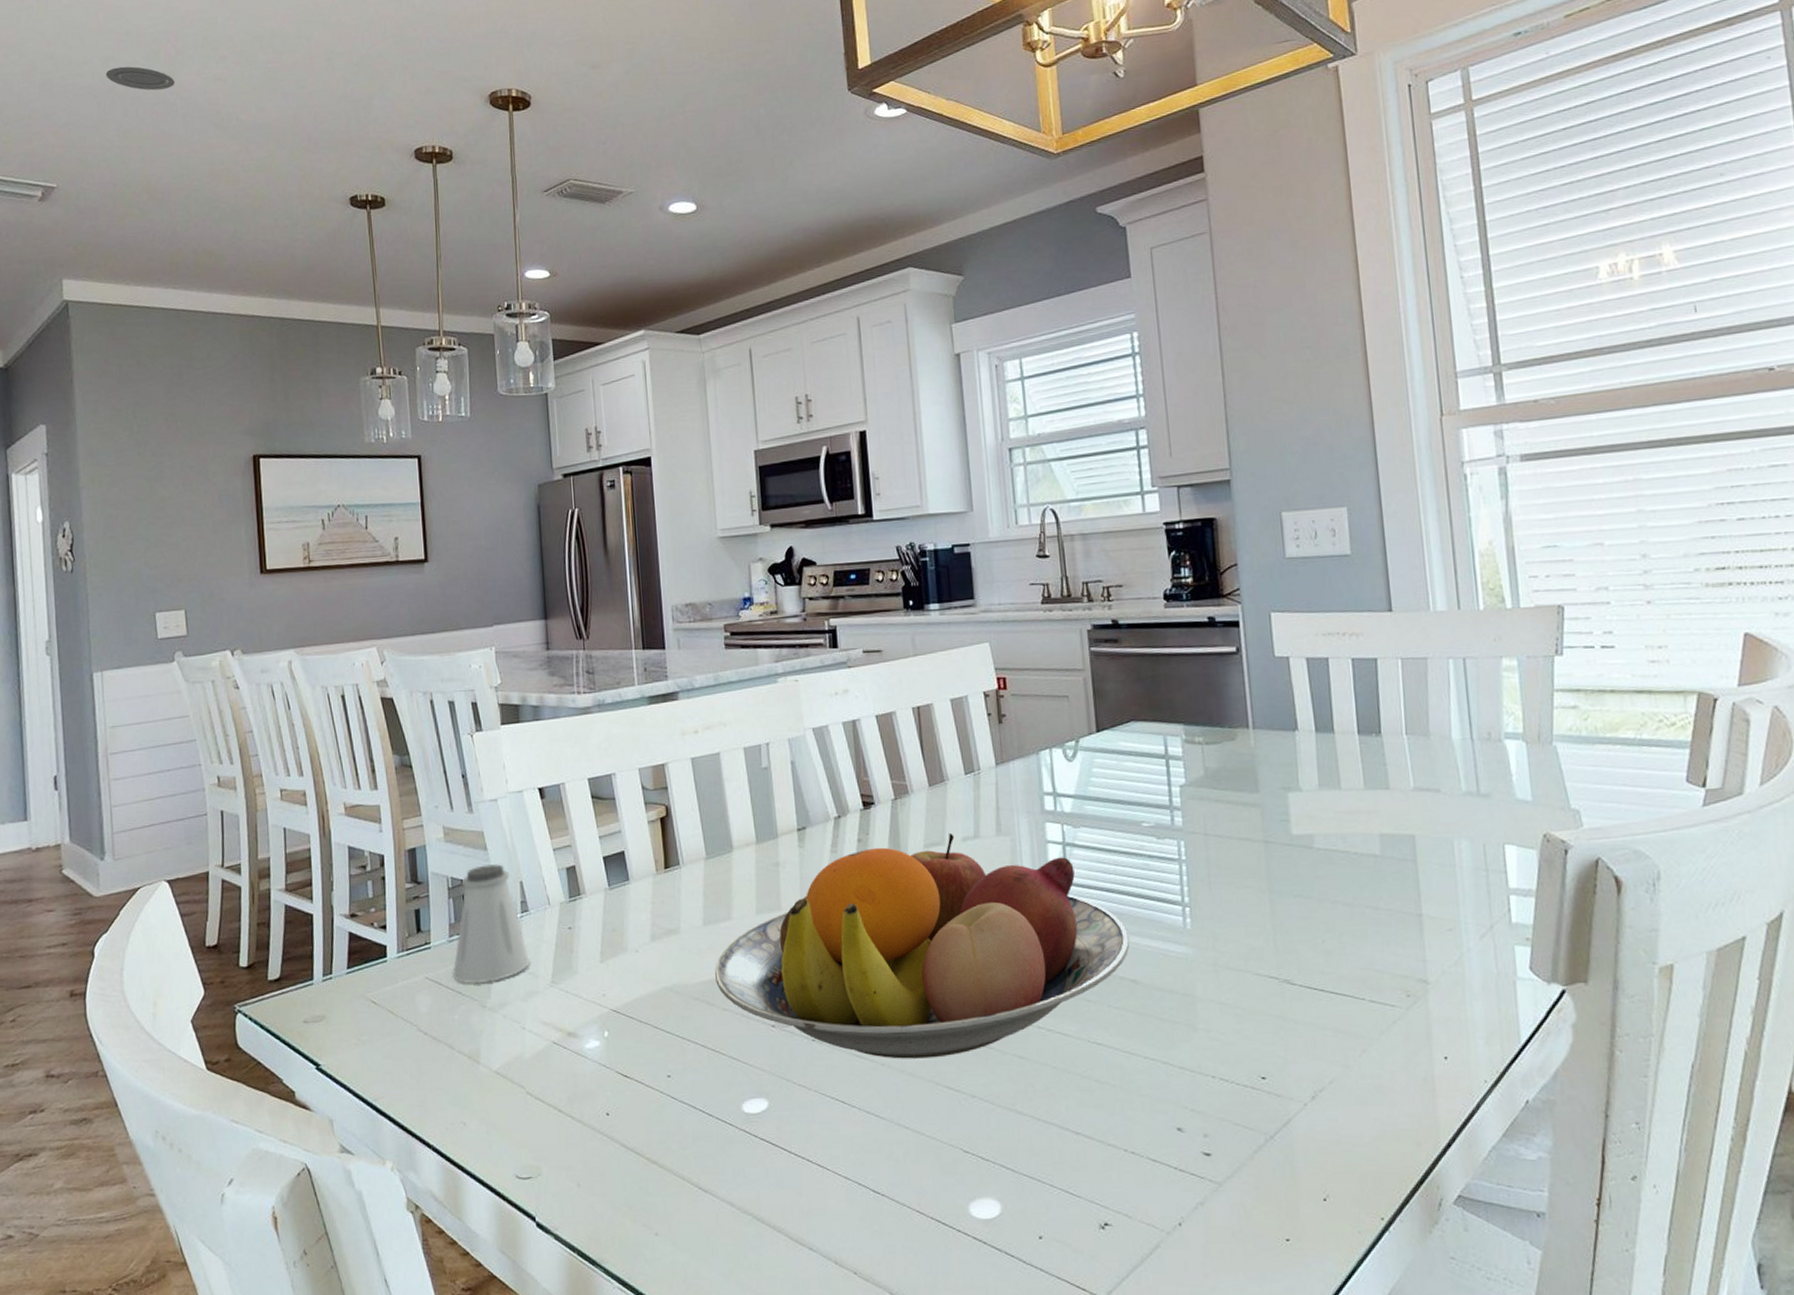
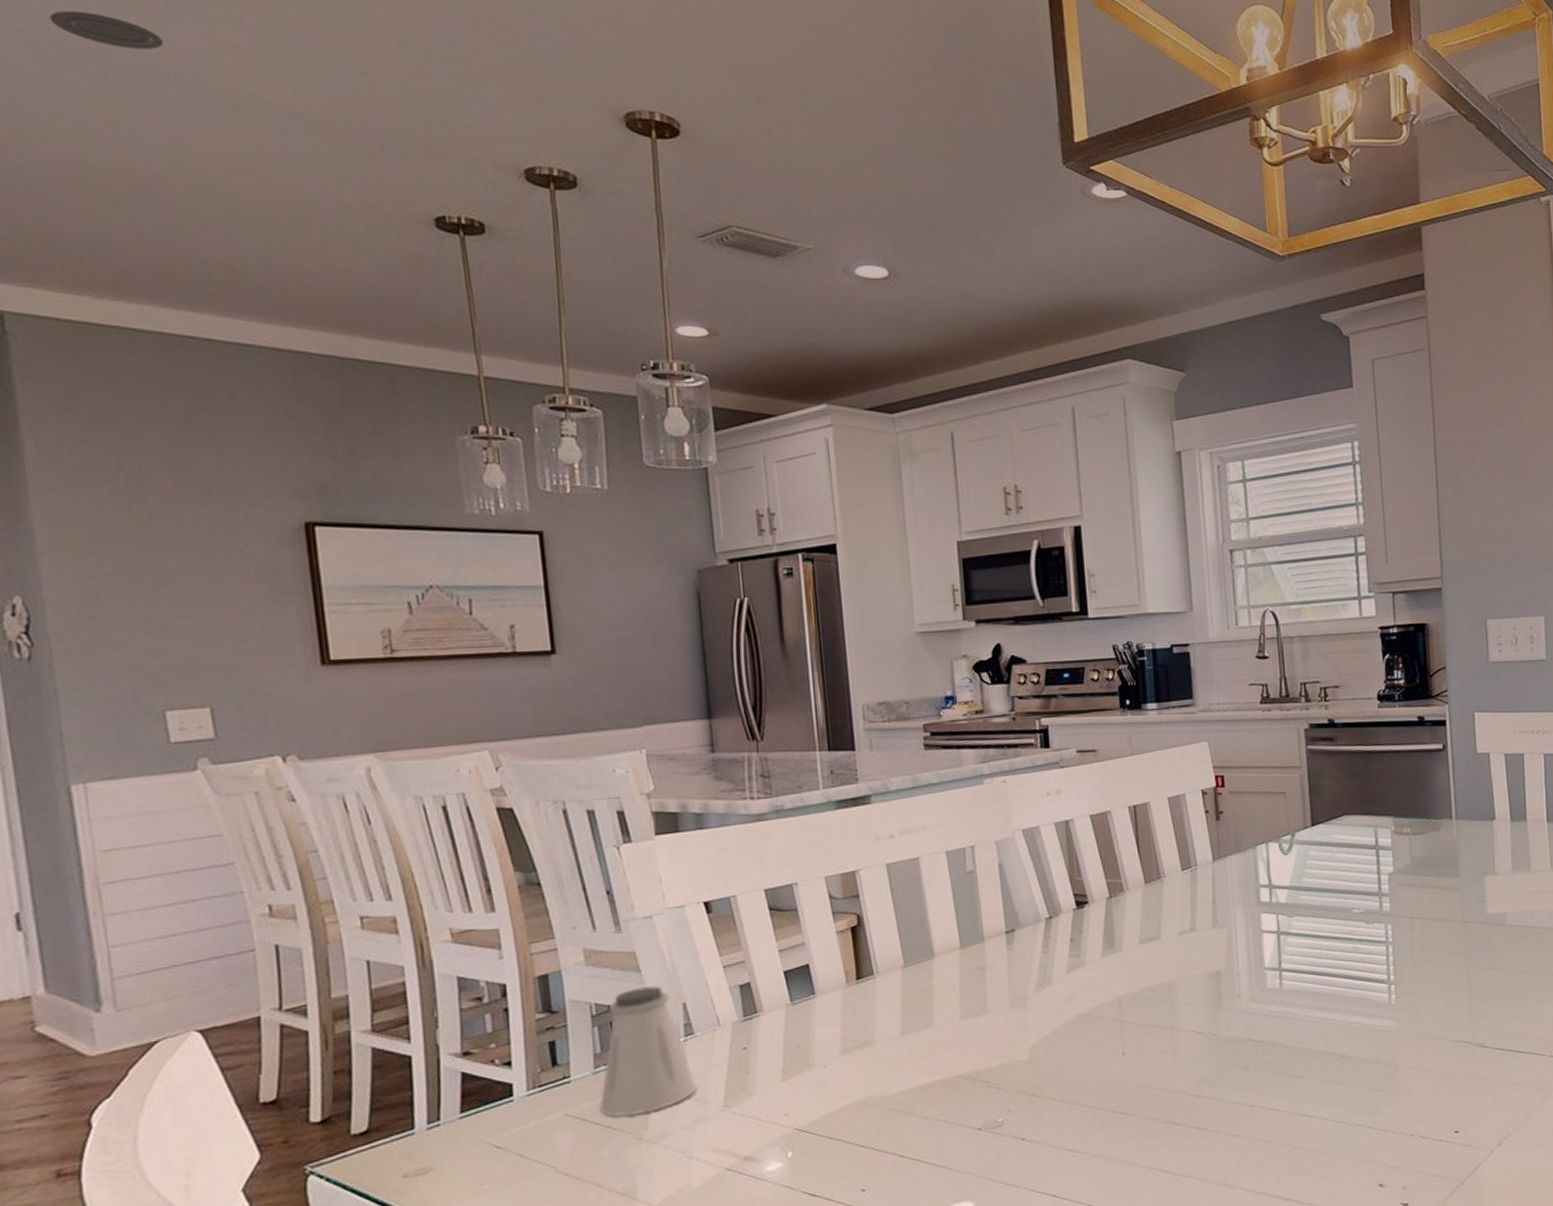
fruit bowl: present [715,832,1130,1059] -> none [914,927,1339,1149]

